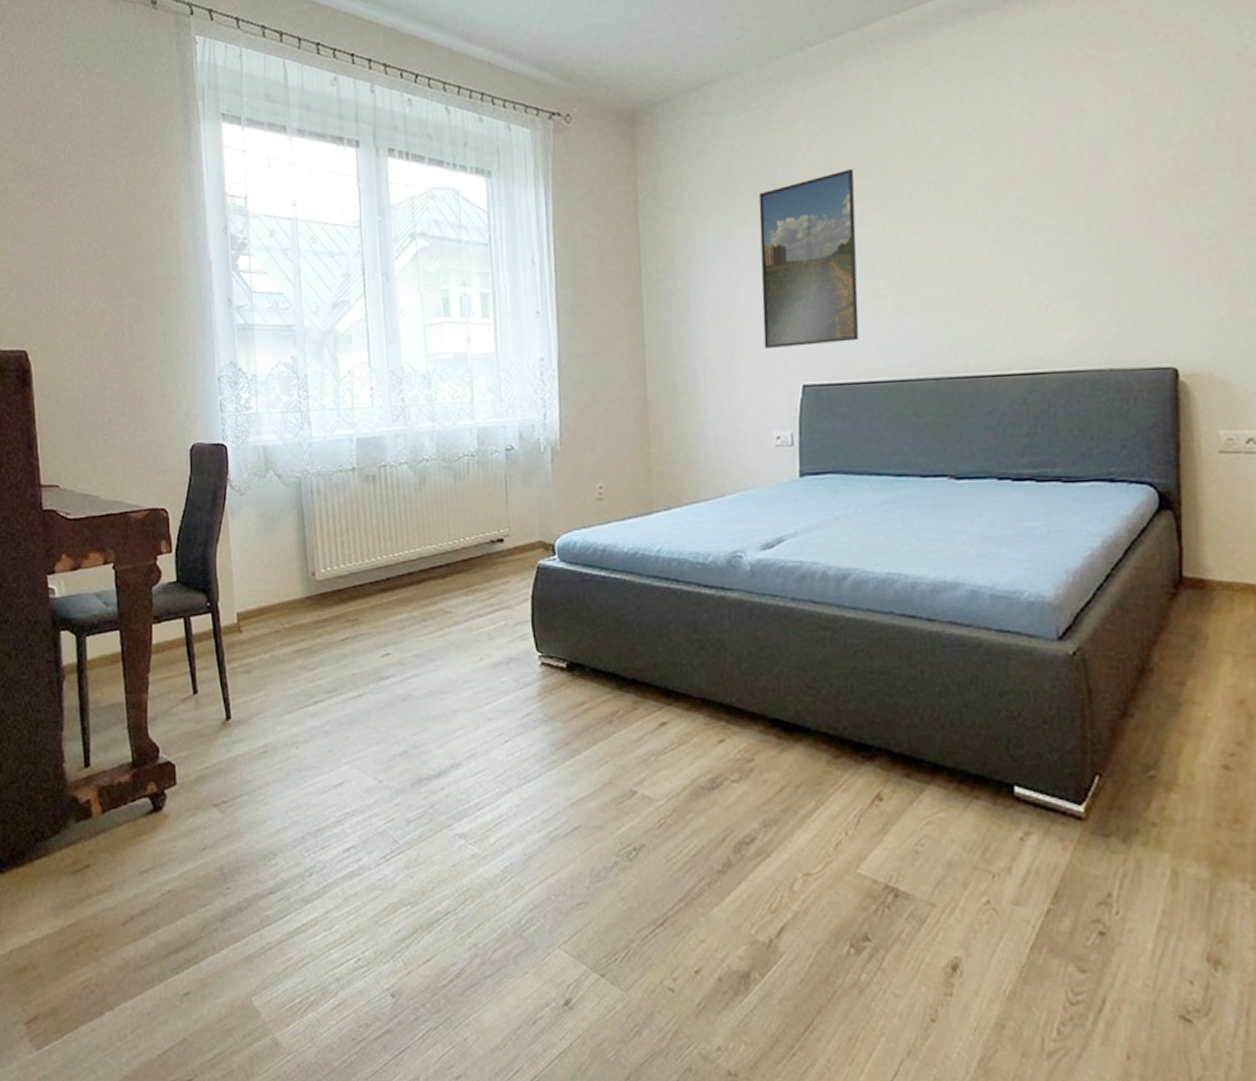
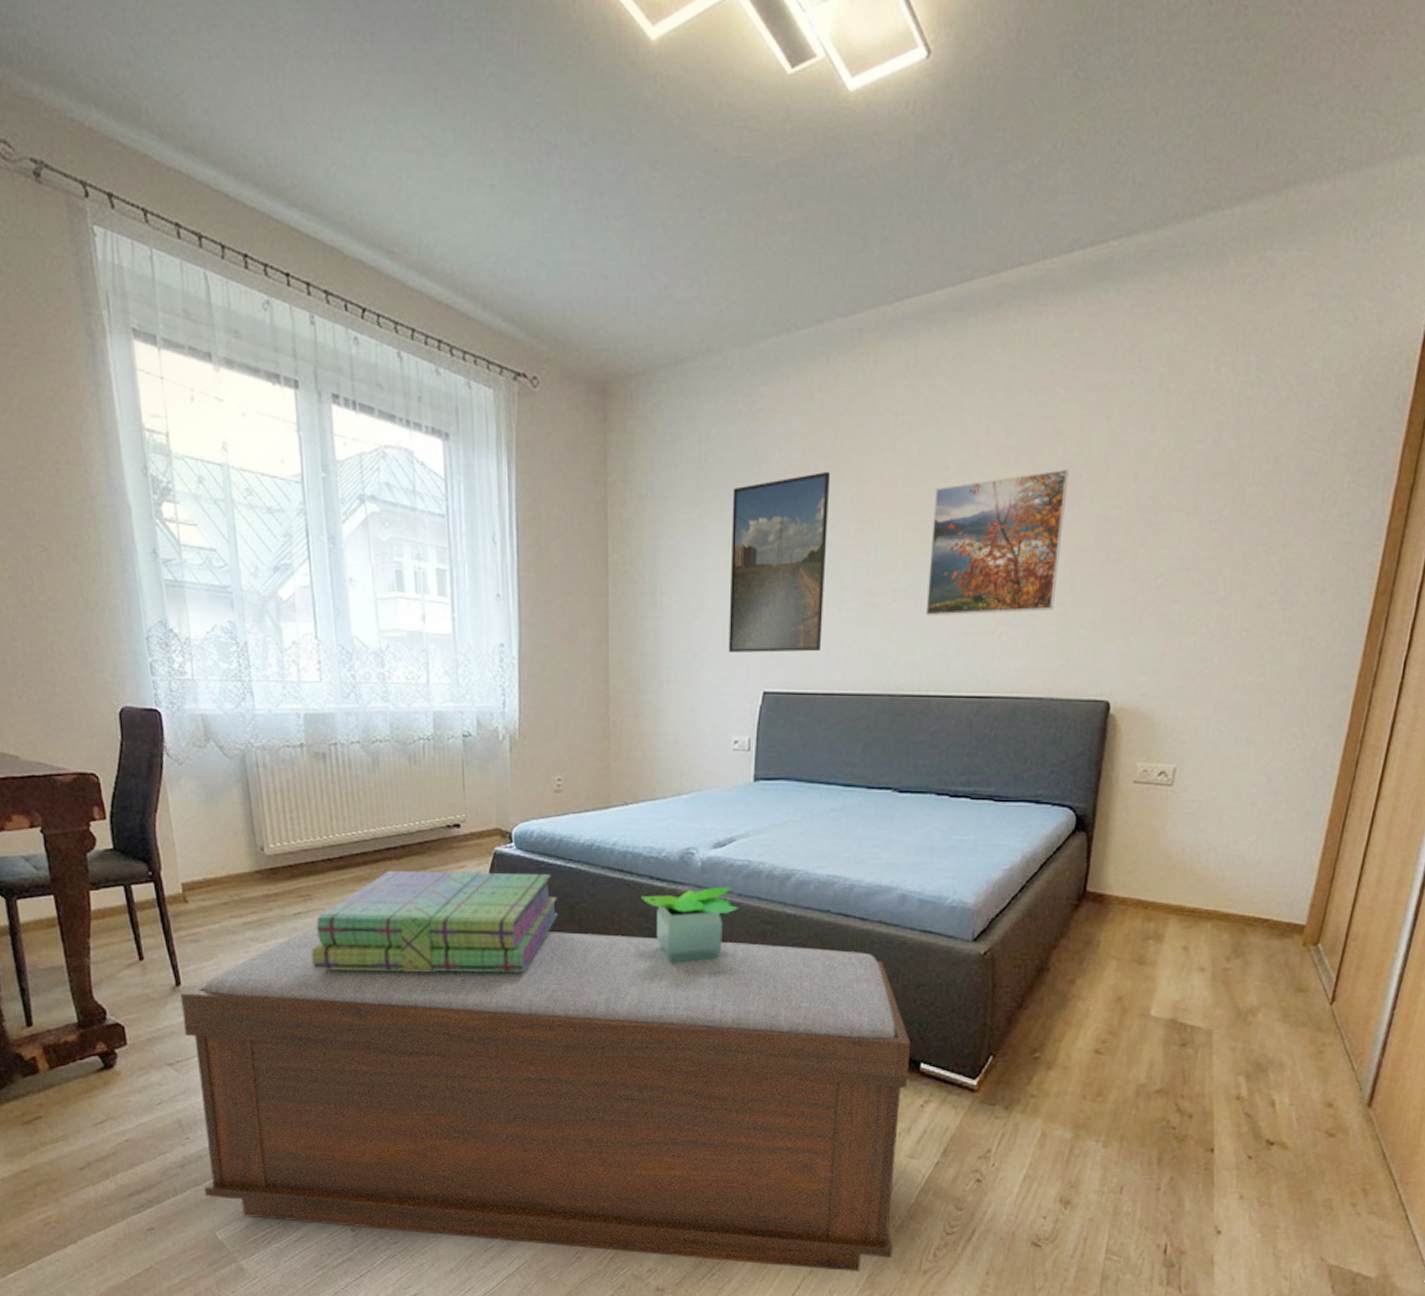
bench: none [230,648,1007,1053] -> present [180,925,911,1271]
stack of books: none [357,586,604,699] -> present [311,870,559,973]
potted plant: none [689,591,793,678] -> present [641,886,738,963]
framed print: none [961,143,1101,297] -> present [925,470,1069,617]

